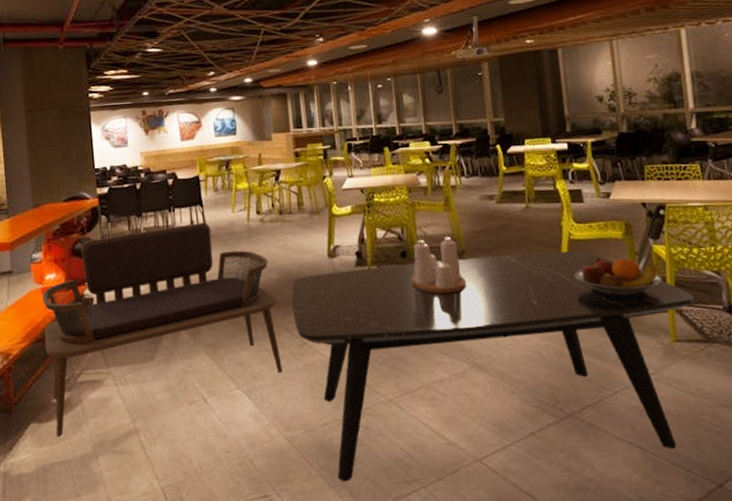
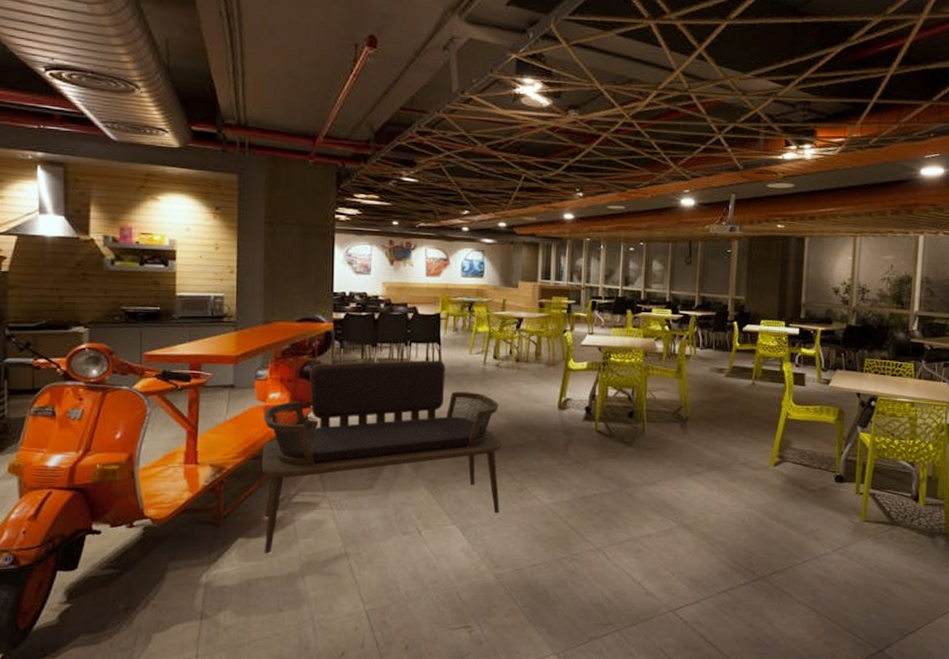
dining table: present [291,251,694,482] -> none [516,423,887,620]
condiment set: present [411,229,467,293] -> none [634,395,686,455]
fruit bowl: present [574,257,662,296] -> none [786,438,863,475]

